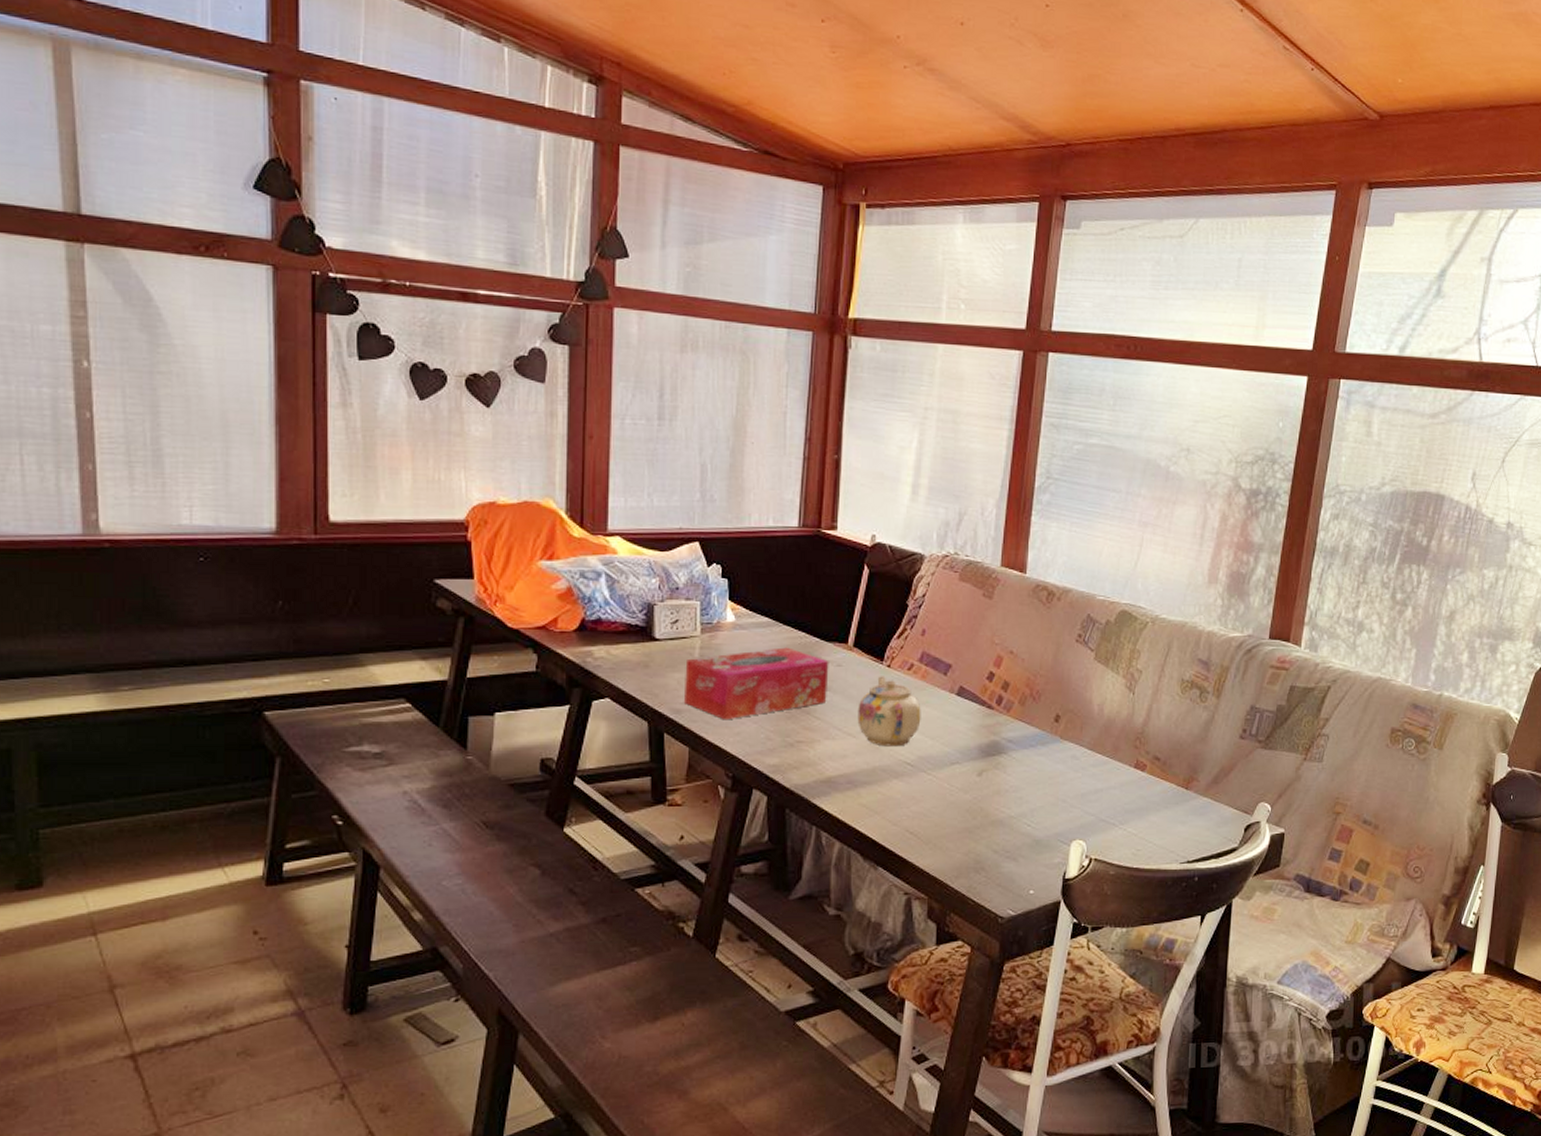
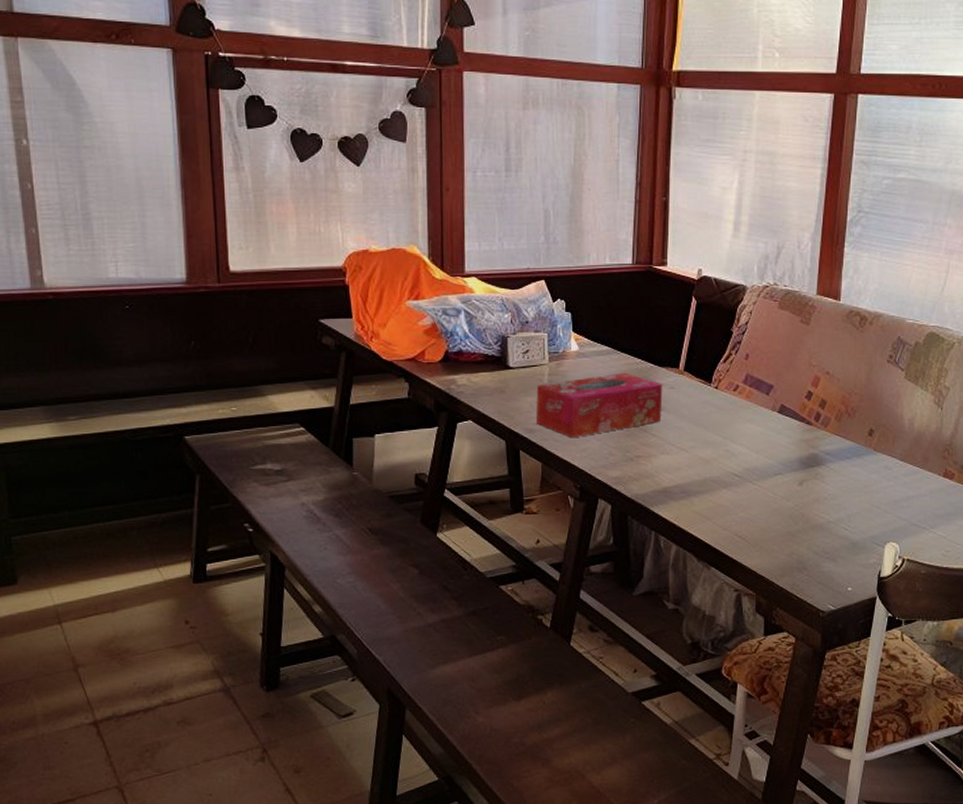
teapot: present [857,676,921,747] -> none [689,396,746,460]

